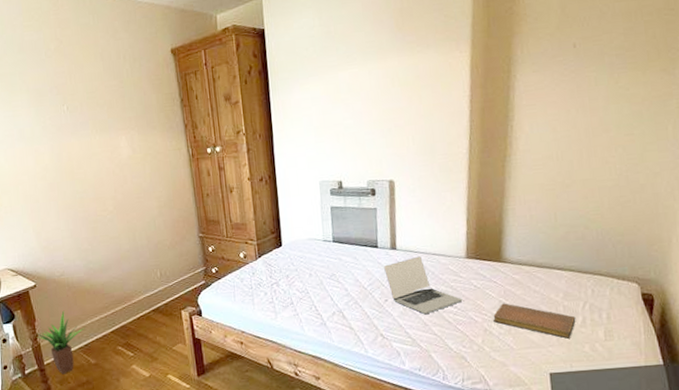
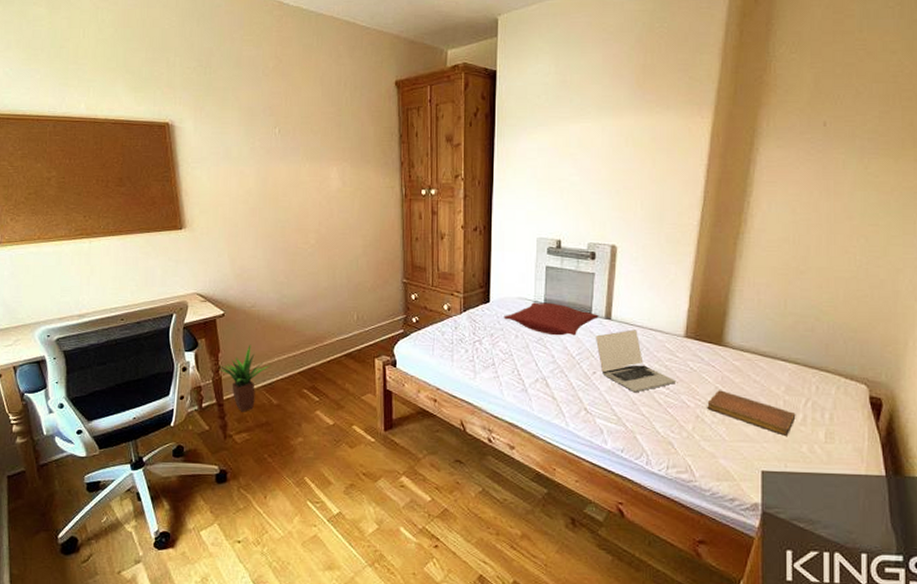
pillow: none [296,240,385,270] -> present [504,302,599,336]

